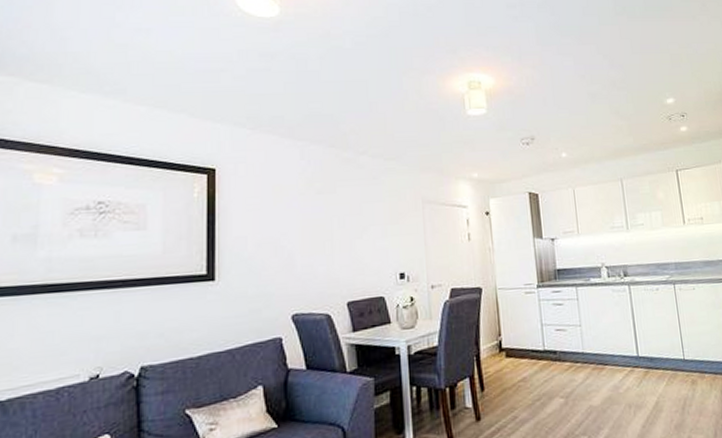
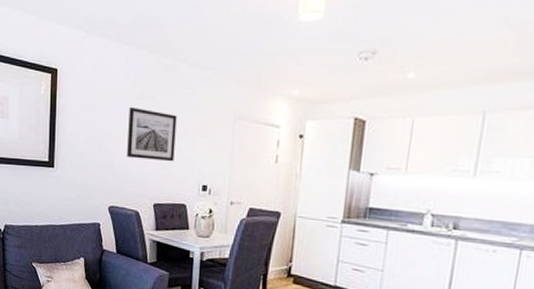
wall art: none [309,202,365,257] -> present [127,107,177,162]

